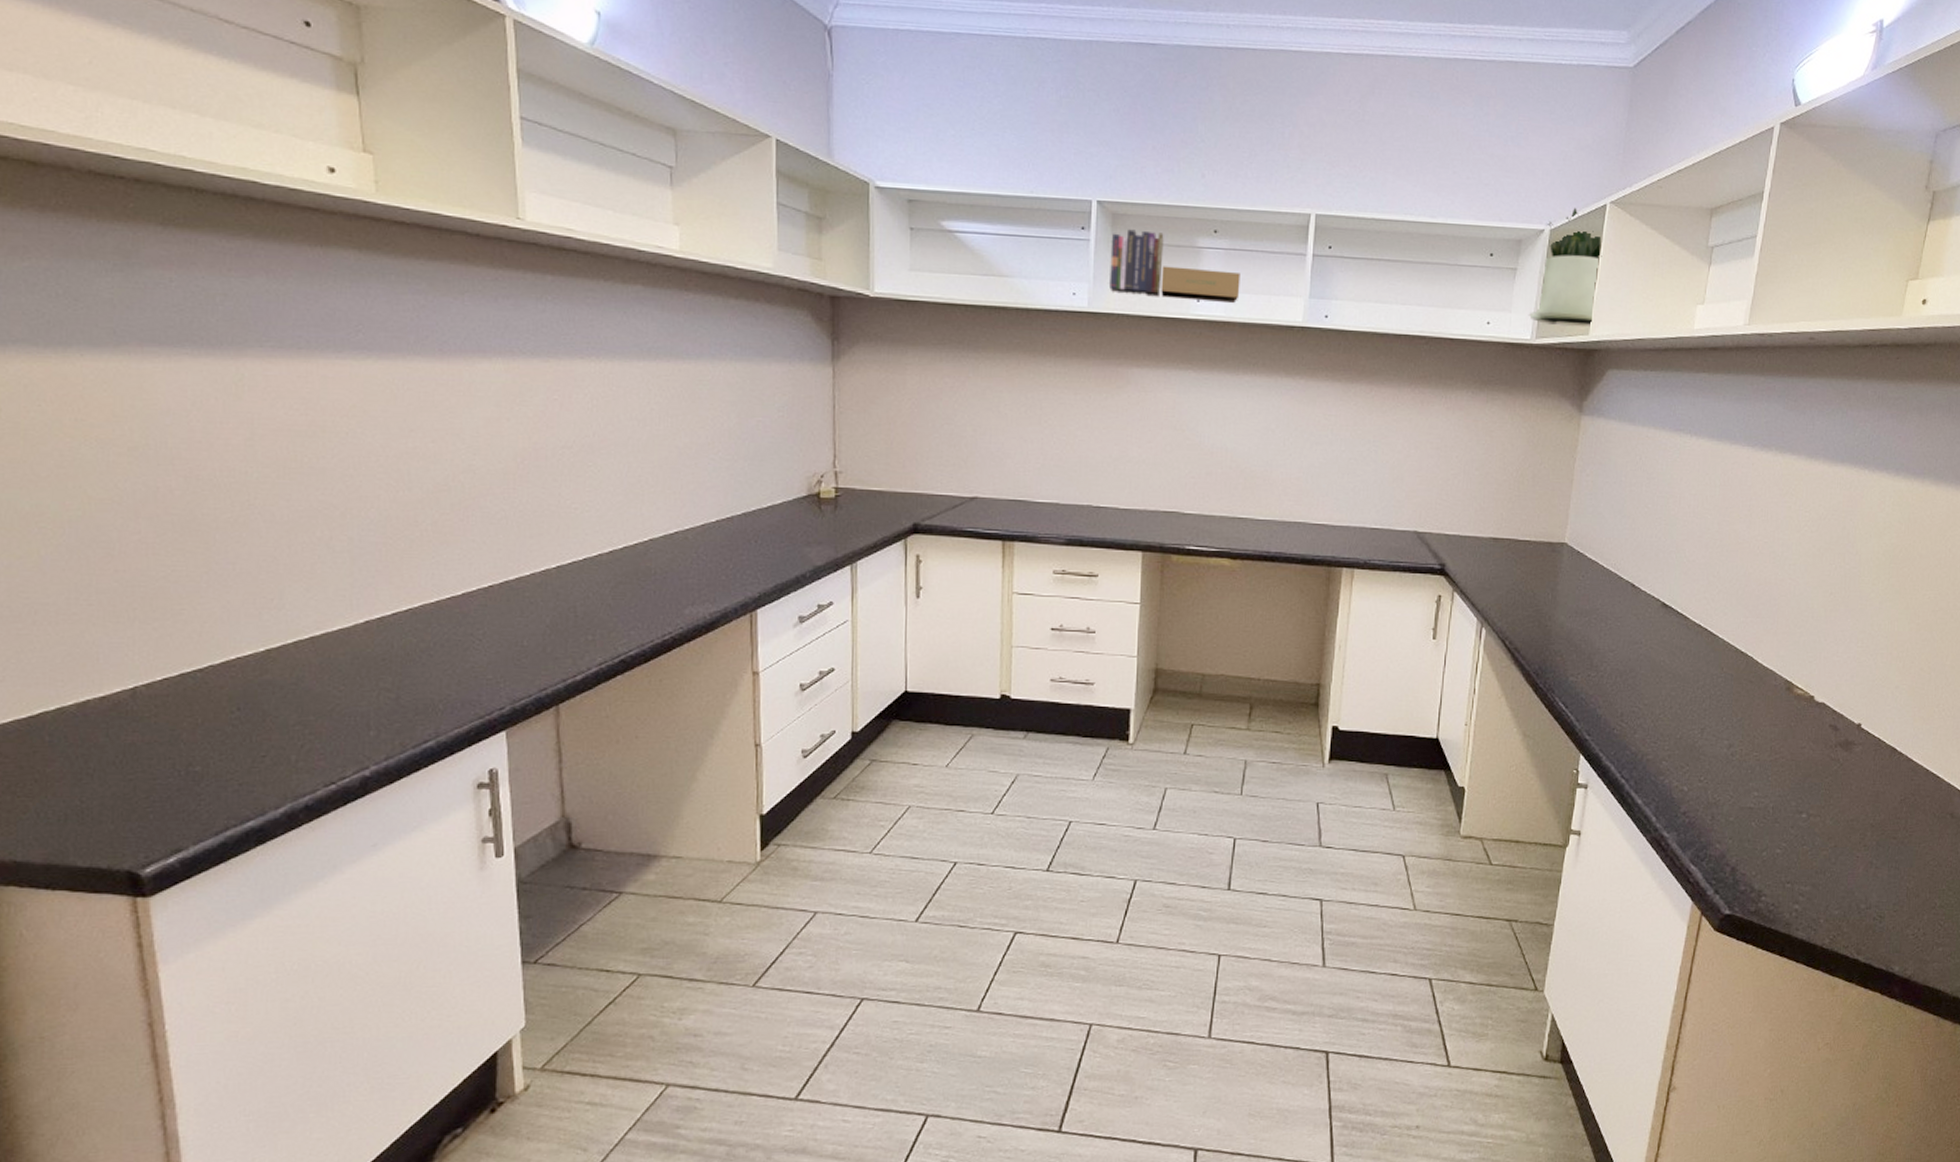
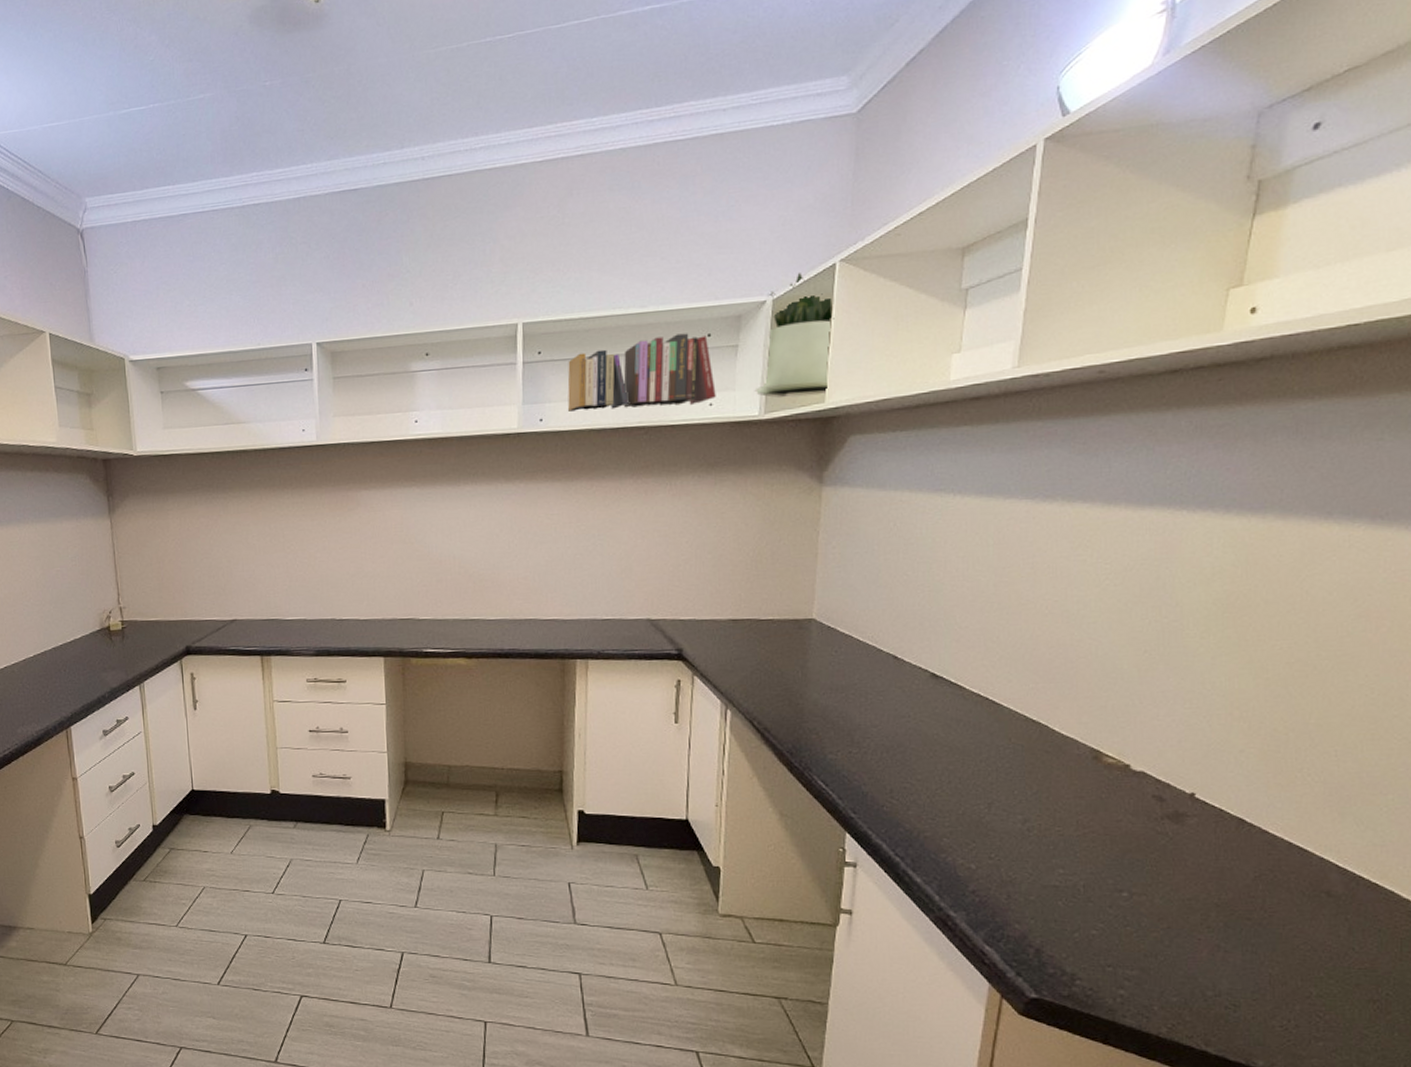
books: present [1109,229,1164,297] -> none [332,363,381,425]
box: present [1161,266,1240,304] -> none [380,390,455,423]
books: none [1354,253,1413,315] -> present [567,349,629,412]
books: none [1407,249,1494,322] -> present [623,333,716,408]

